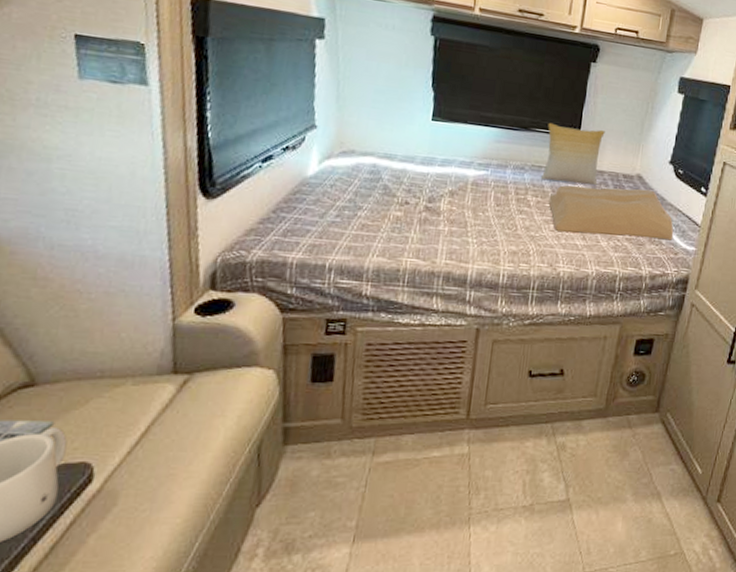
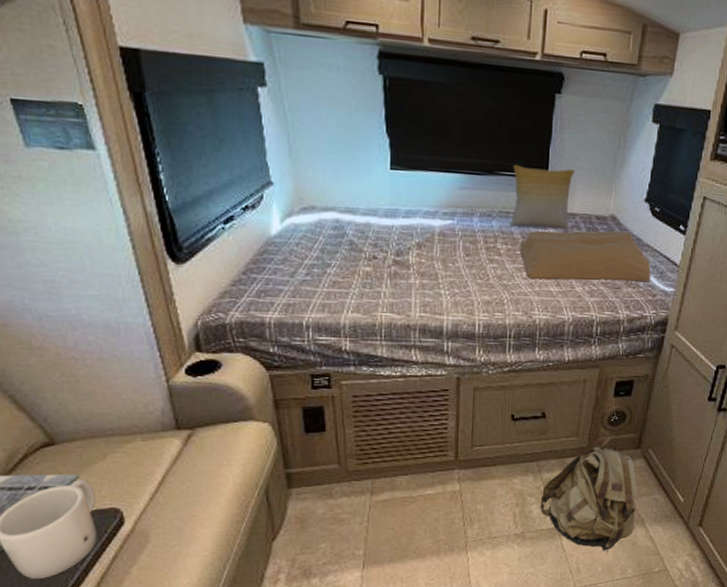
backpack: none [551,397,655,533] -> present [540,436,638,554]

